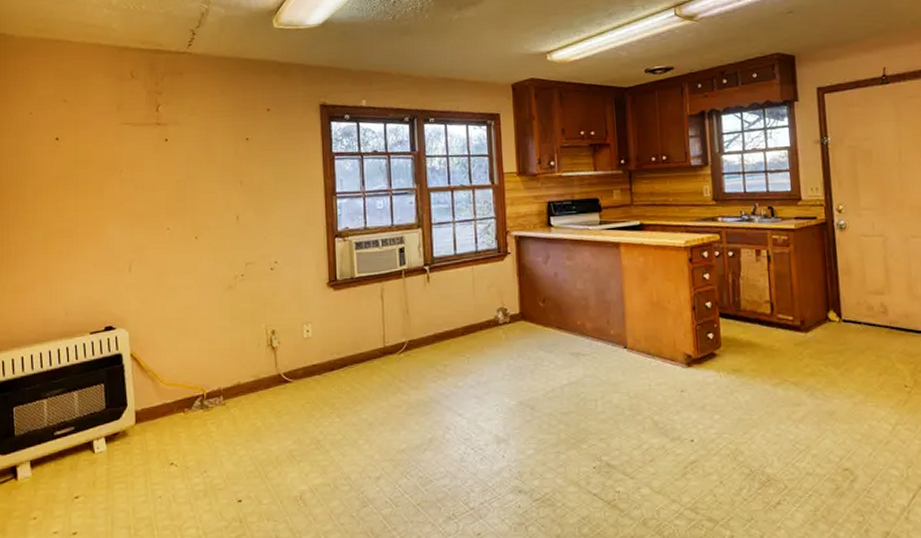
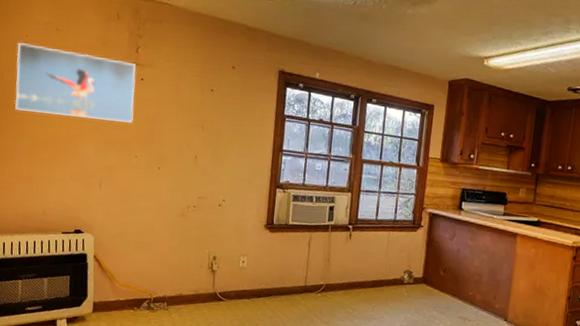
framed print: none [20,121,162,199] -> present [15,42,136,123]

